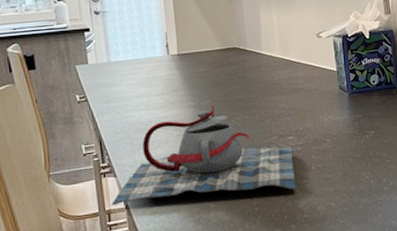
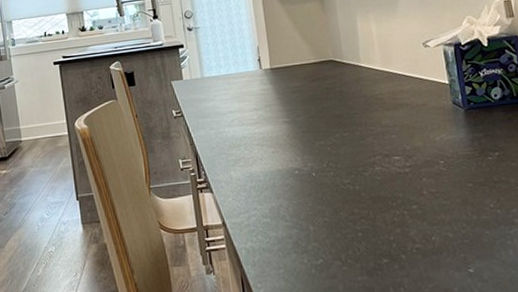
teapot: present [112,104,296,206] -> none [209,120,405,222]

